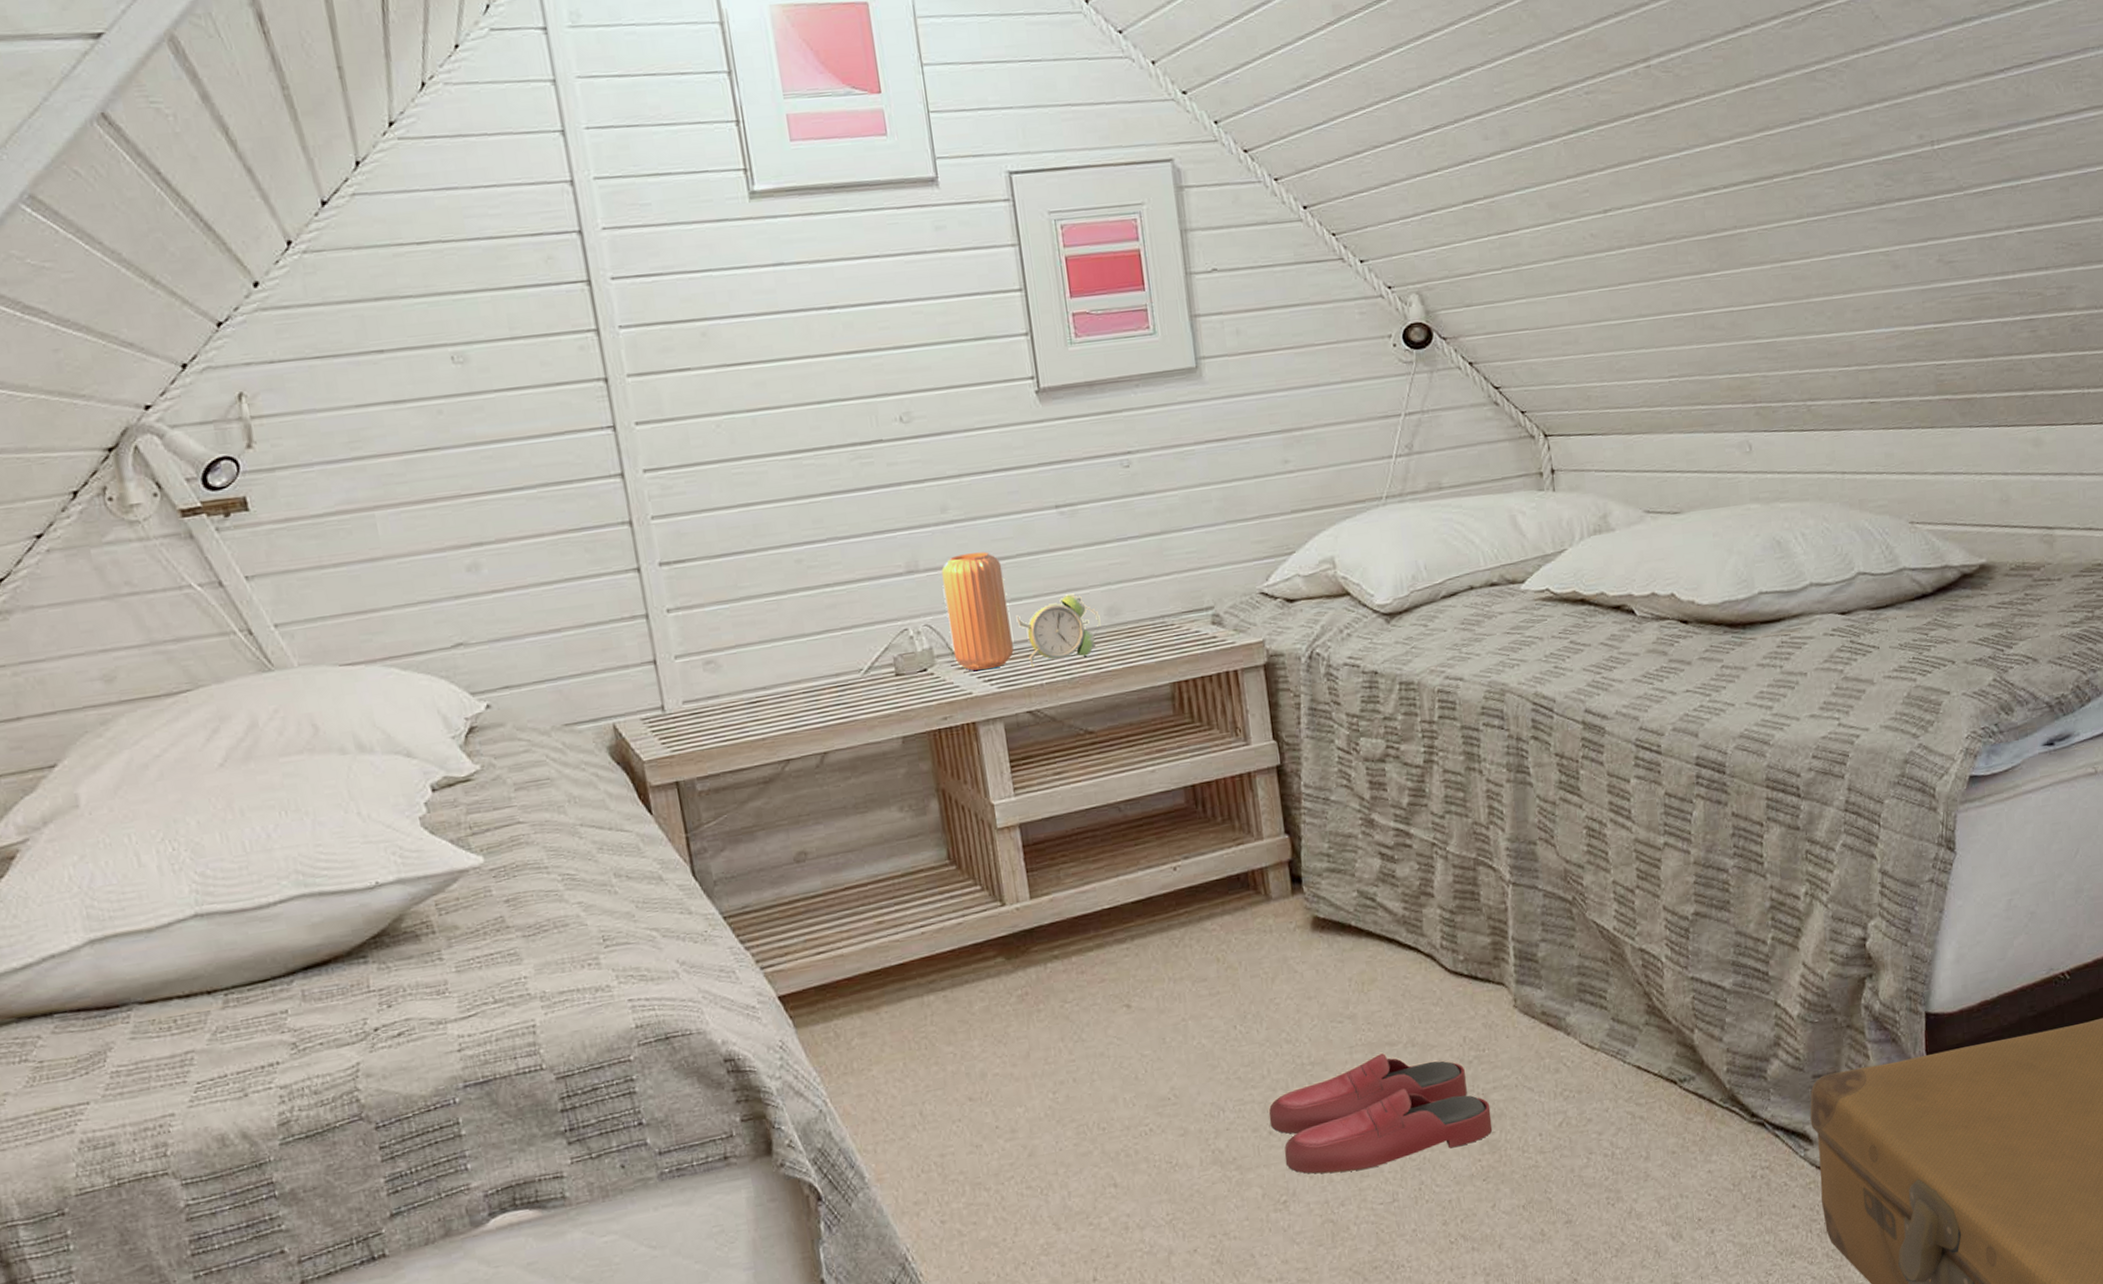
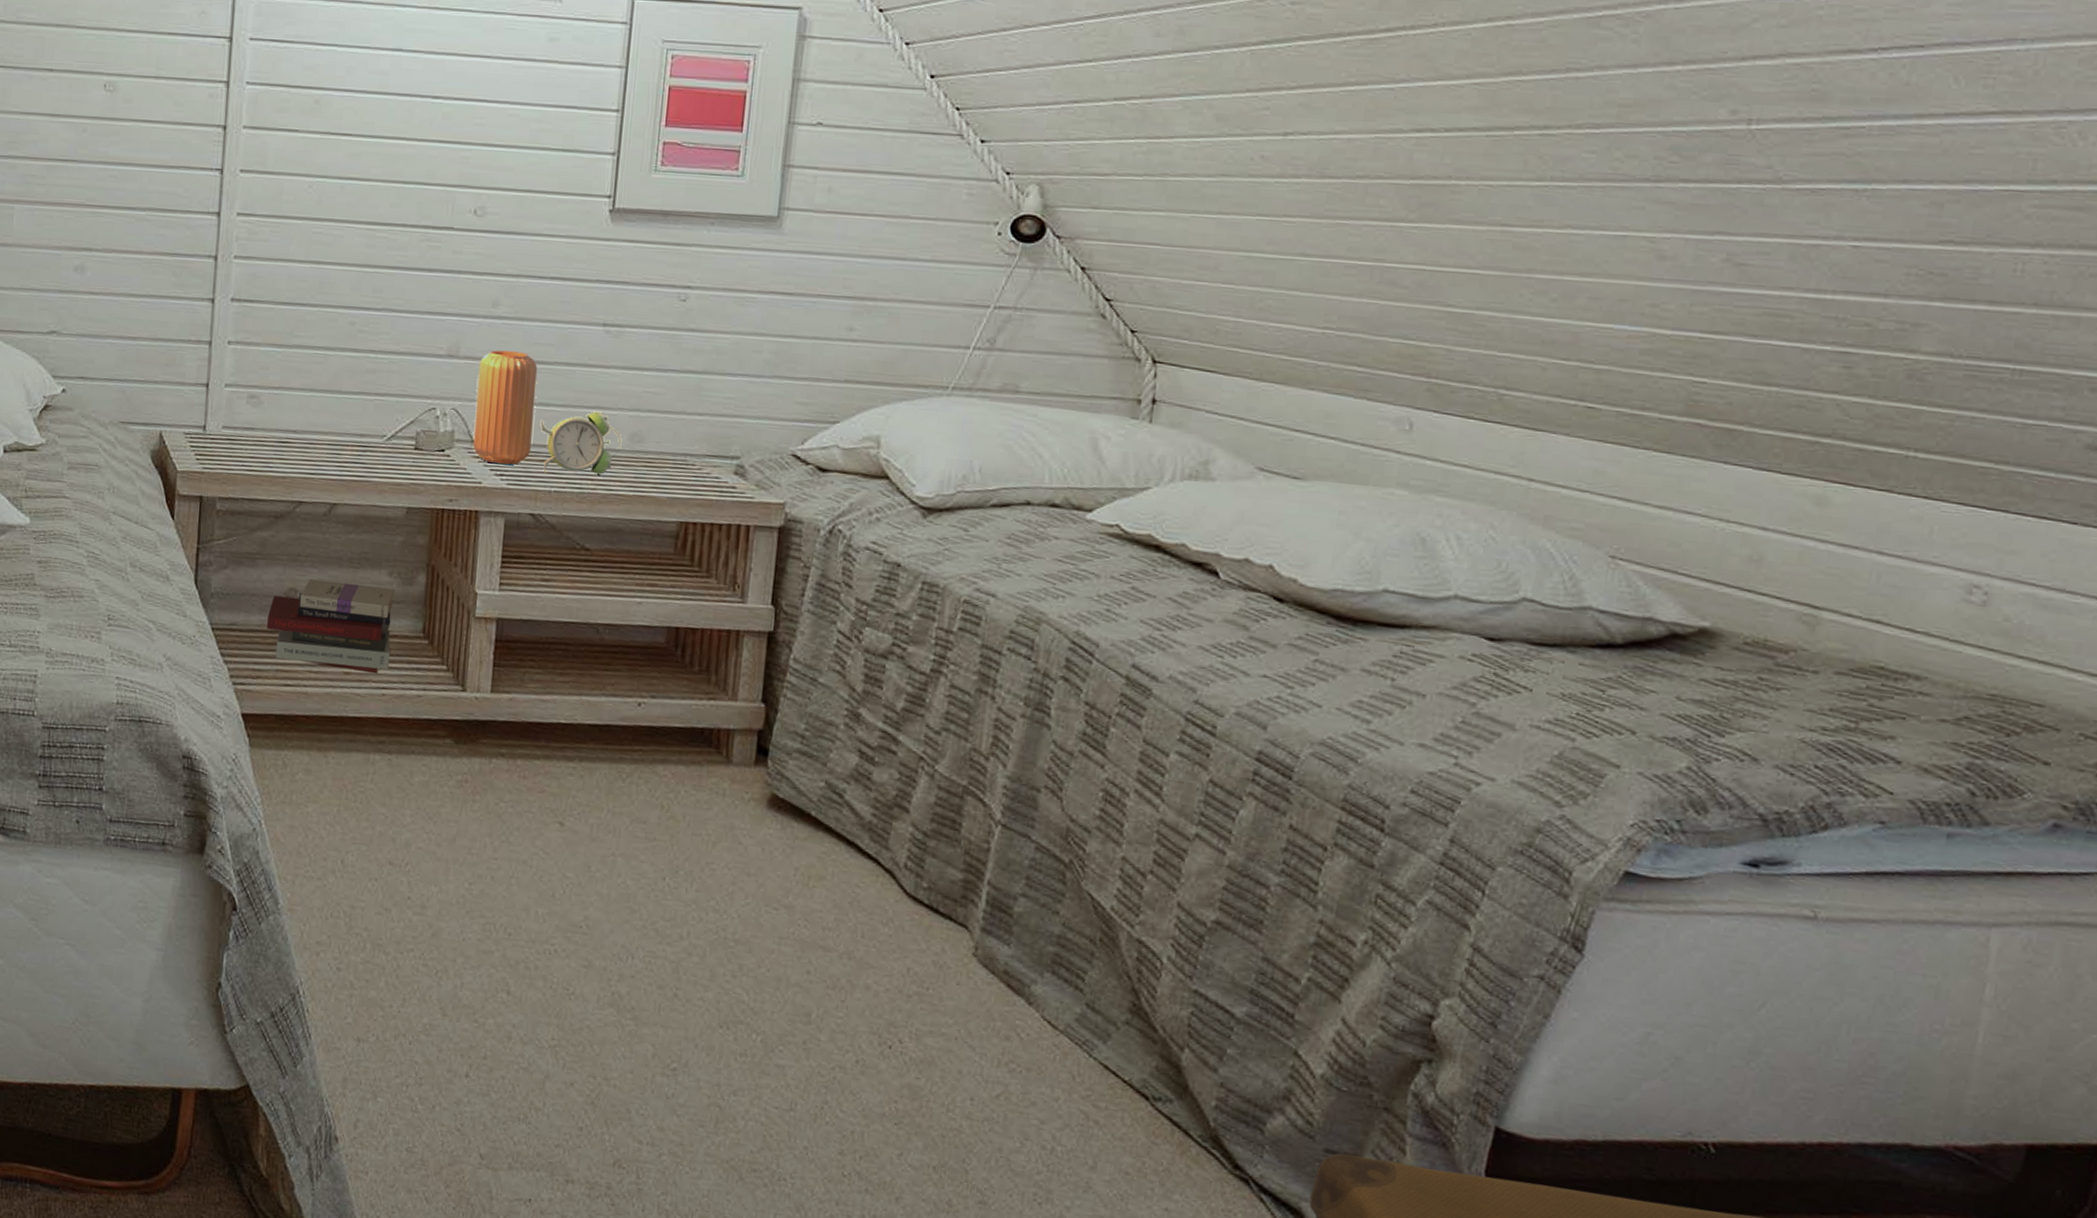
books: none [781,824,923,929] -> present [267,578,395,674]
slippers: present [1268,1053,1493,1174] -> none [677,955,921,1081]

